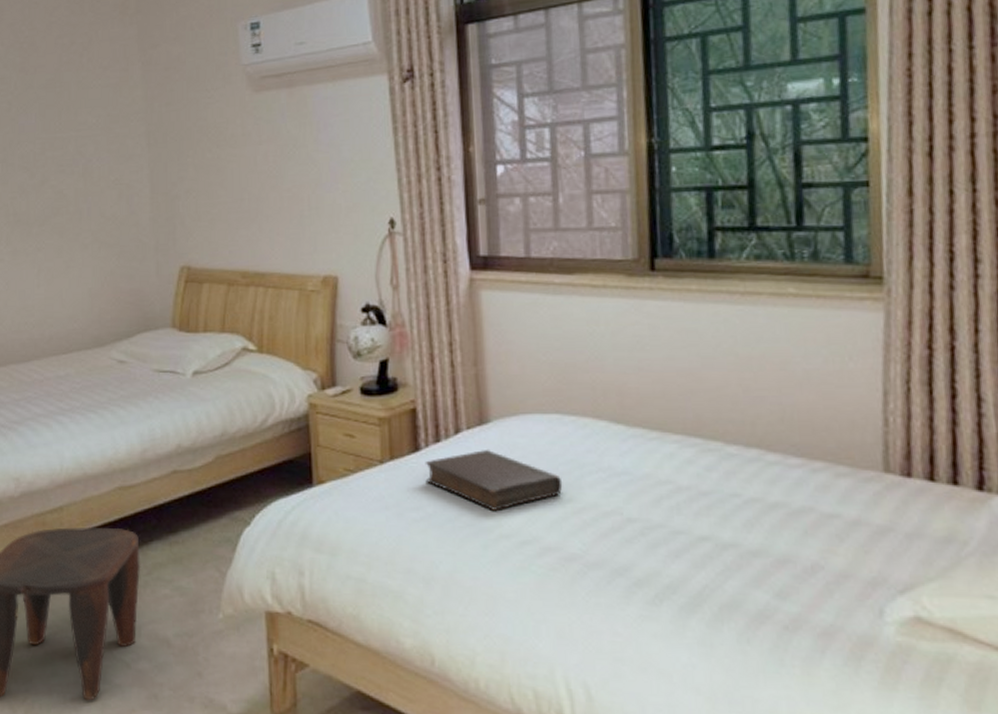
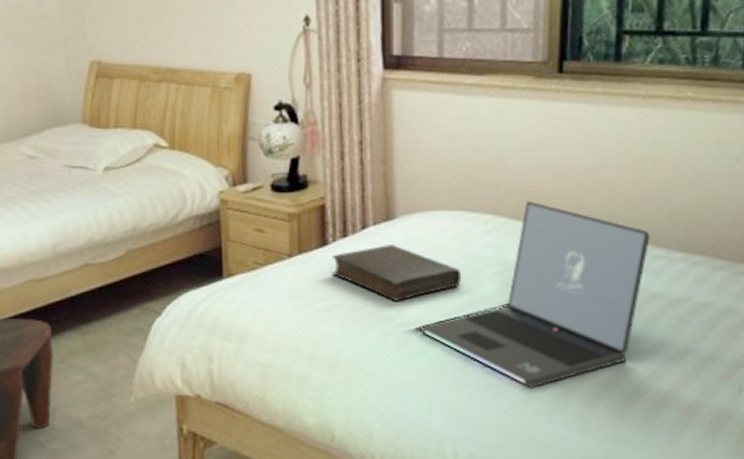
laptop: none [521,403,763,608] -> present [420,200,650,388]

